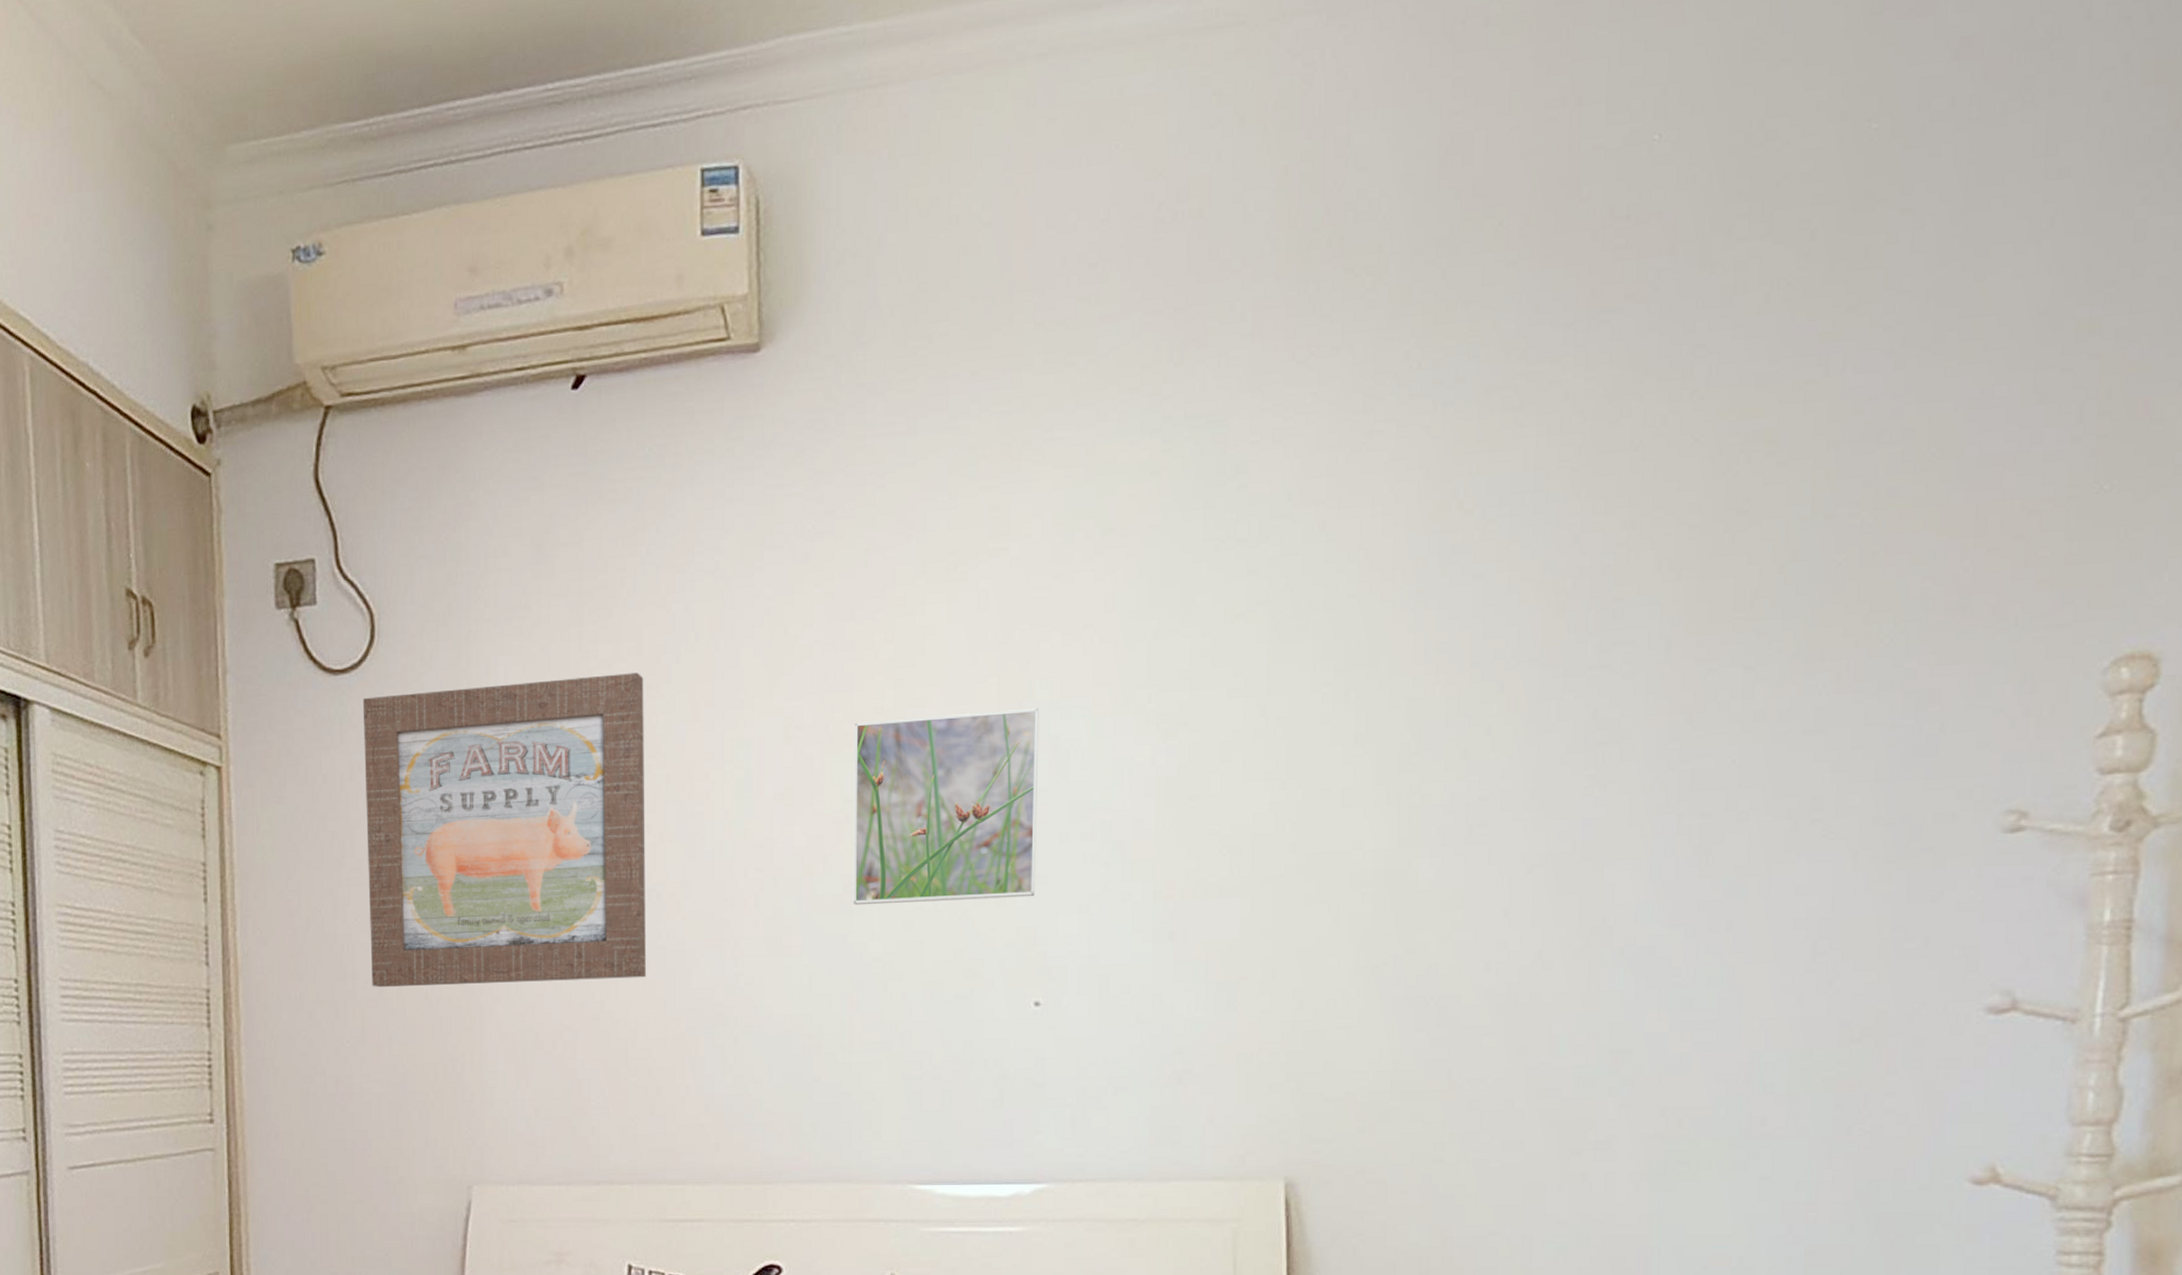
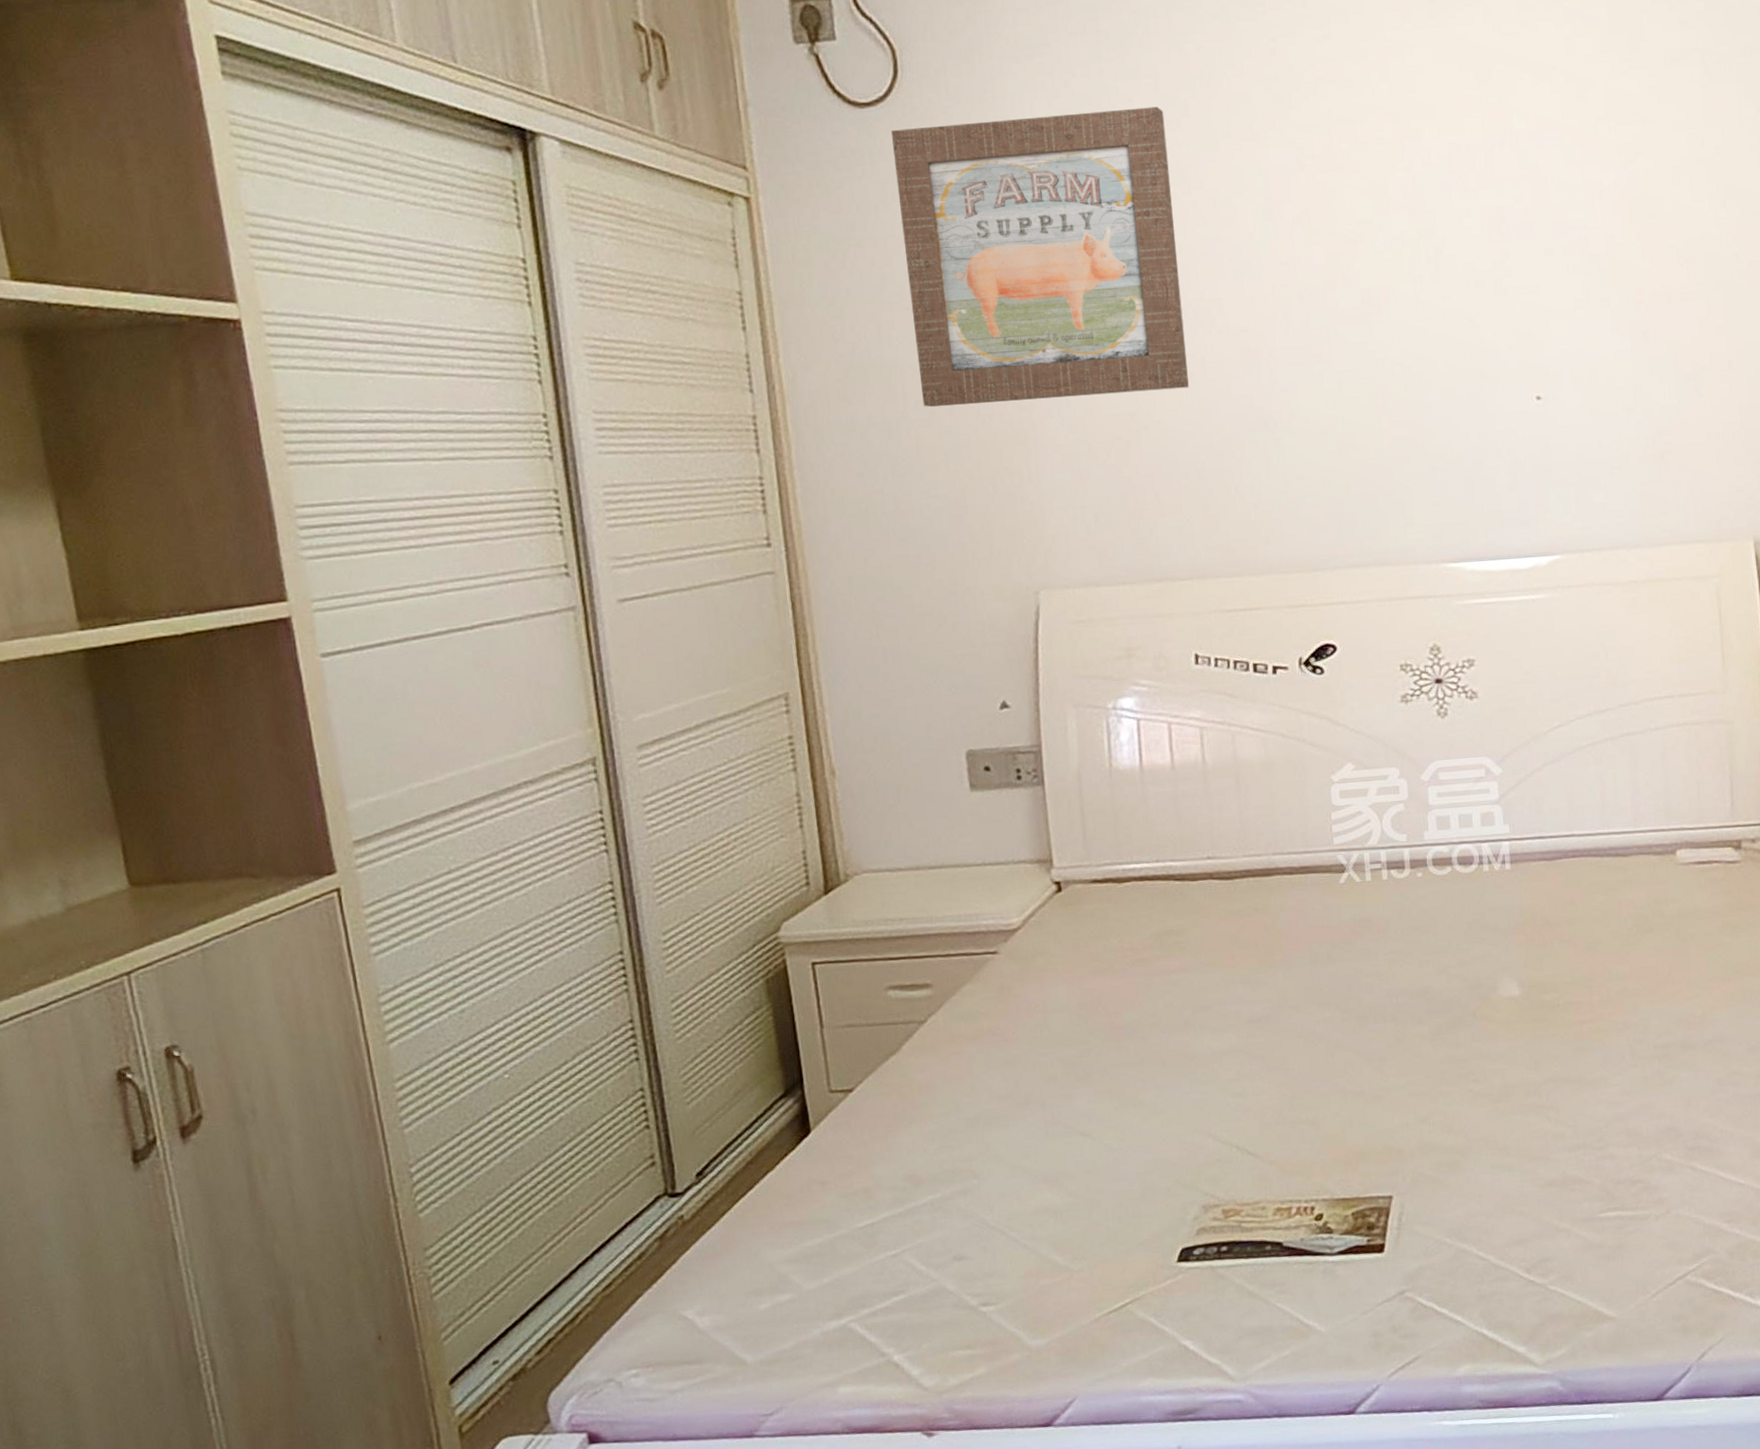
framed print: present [853,708,1039,906] -> none [1360,139,1528,316]

